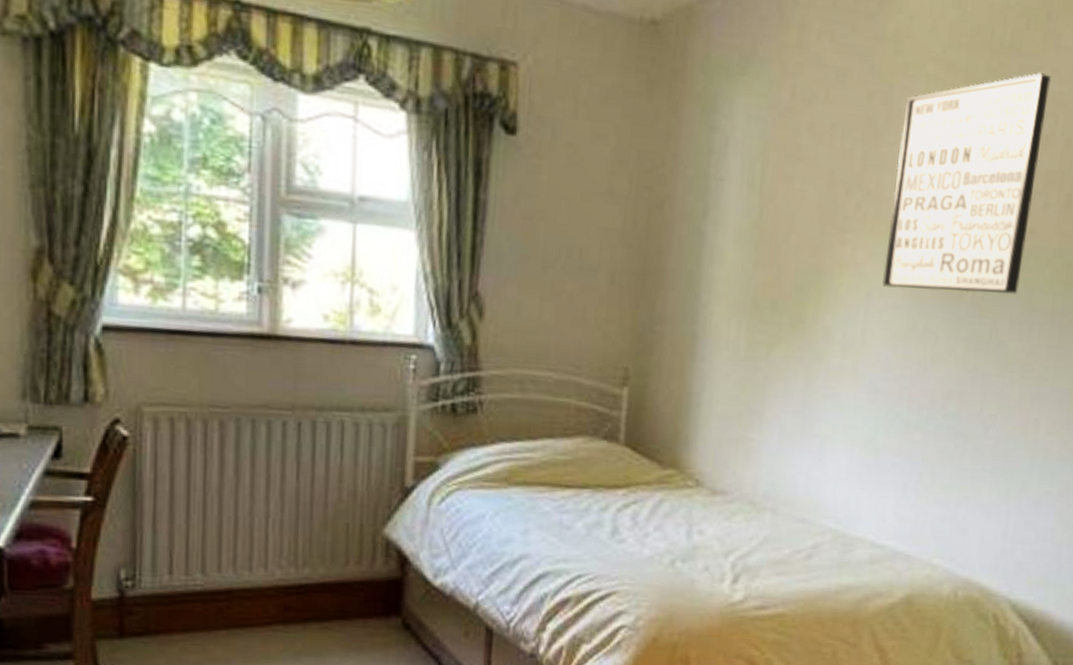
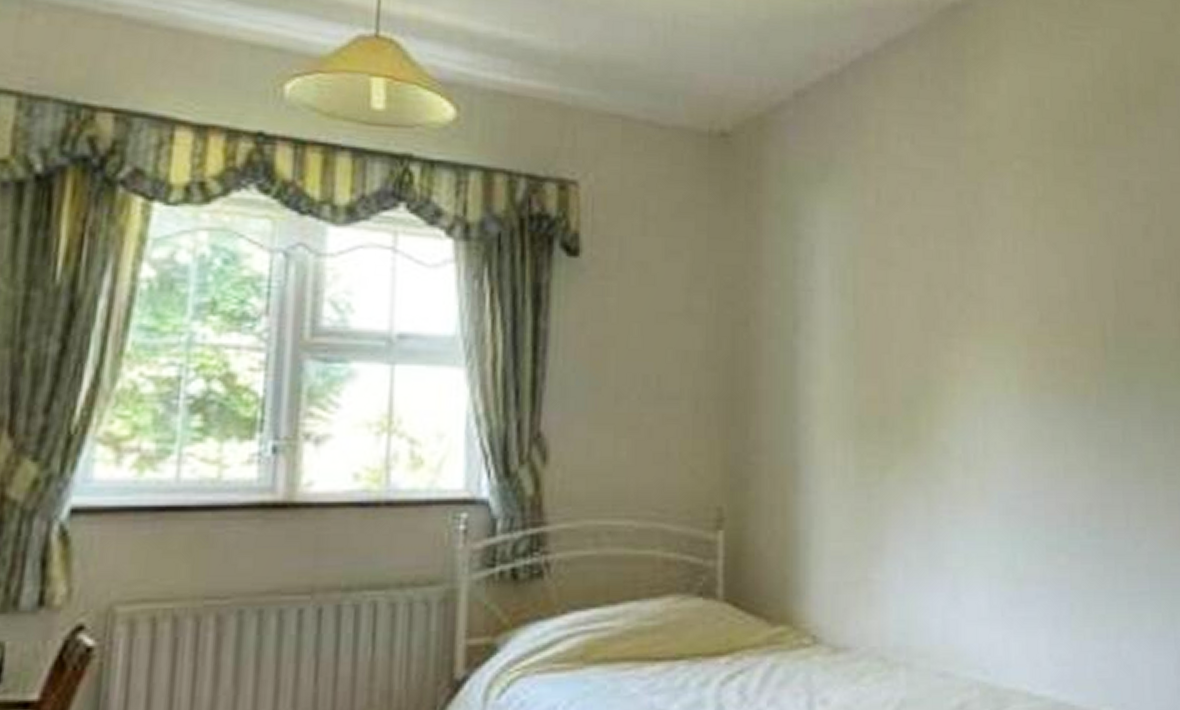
wall art: present [882,72,1052,295] -> none [996,163,1145,394]

